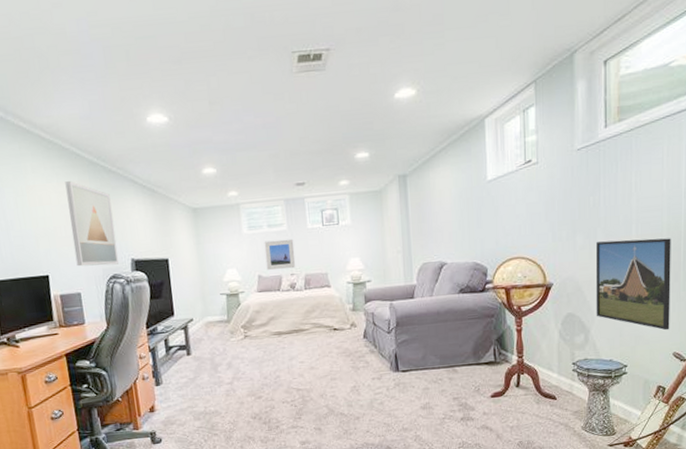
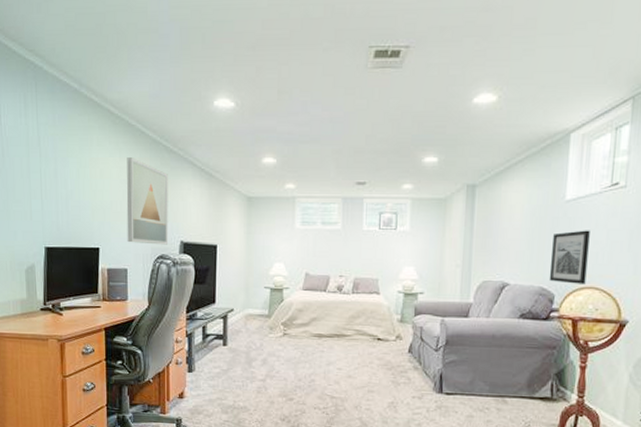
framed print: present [264,238,296,271] -> none [315,238,347,270]
wall art: none [480,206,513,257] -> present [549,230,590,284]

